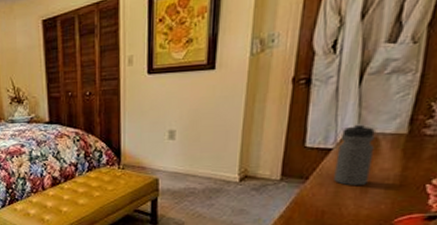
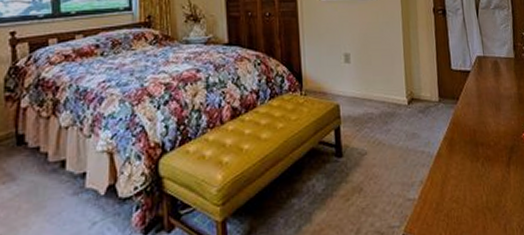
water bottle: present [334,122,375,186] -> none [474,48,500,105]

